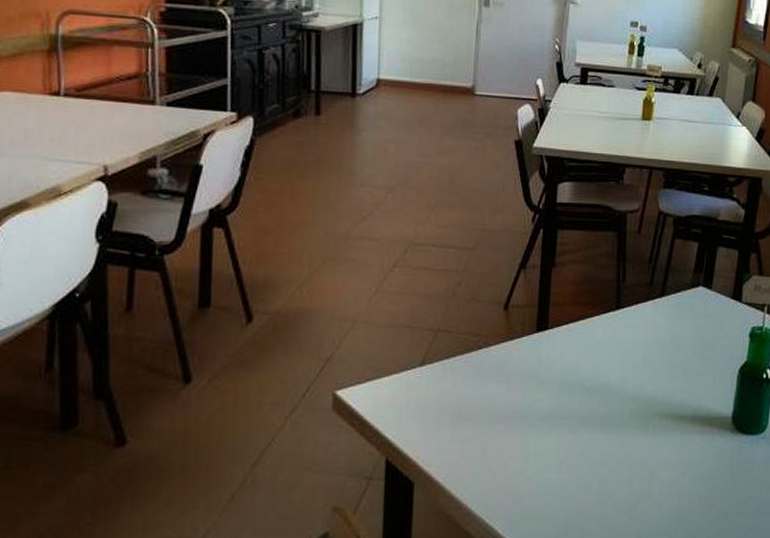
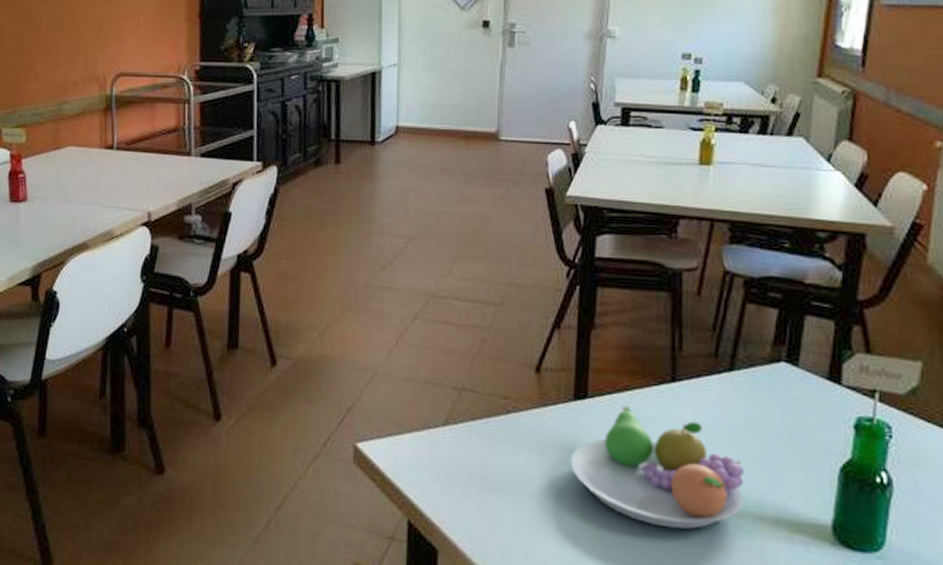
fruit bowl: none [532,332,670,435] -> present [570,405,745,529]

